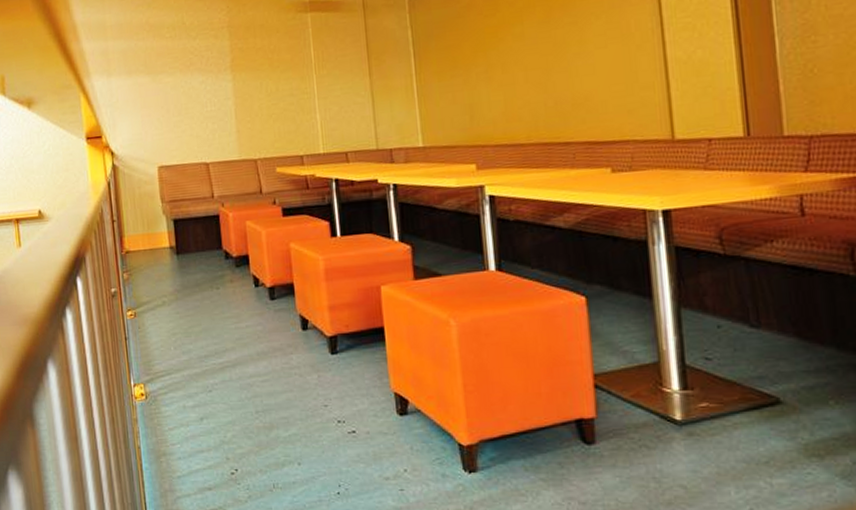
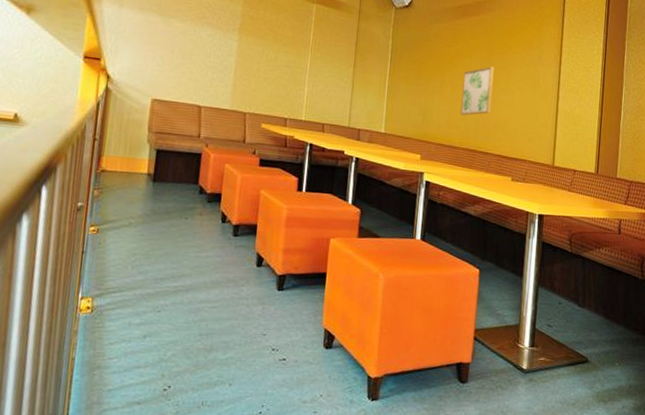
wall art: none [515,27,563,102] -> present [460,66,494,116]

